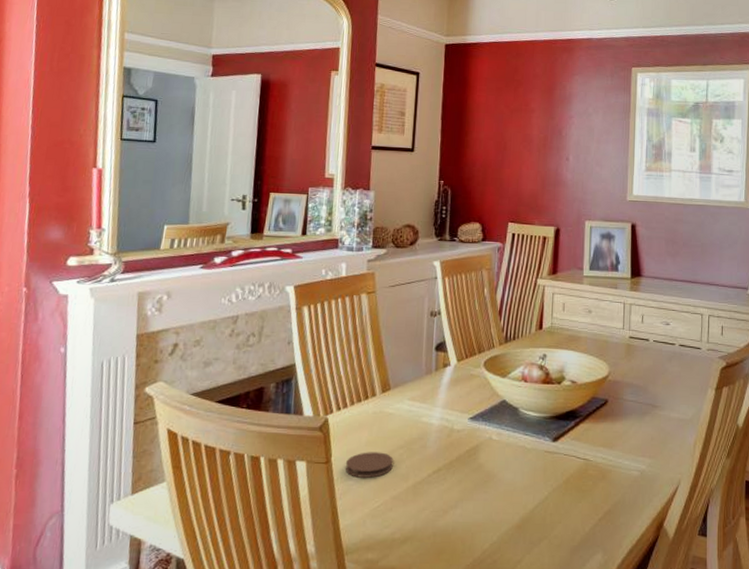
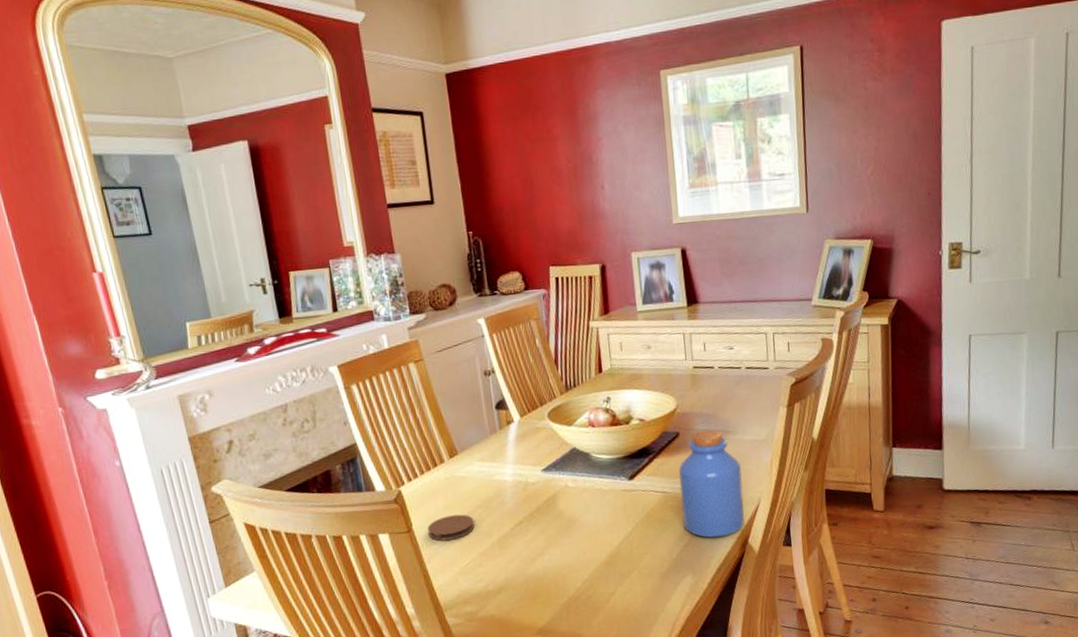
jar: none [600,402,664,516] -> present [679,430,744,538]

